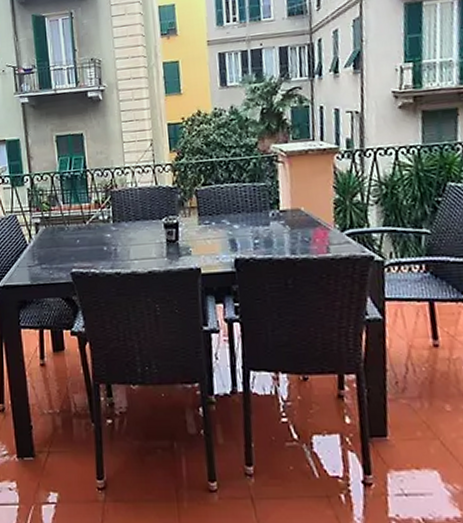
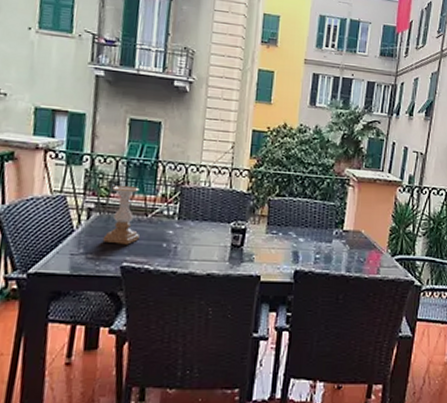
candle holder: none [52,197,82,253] -> present [102,185,140,245]

